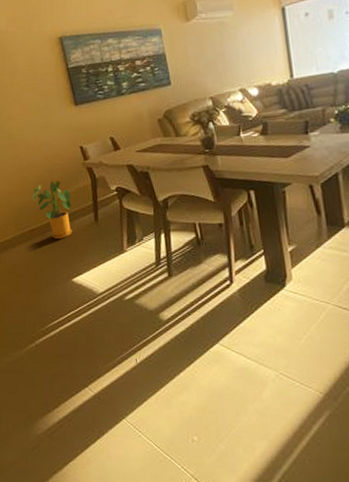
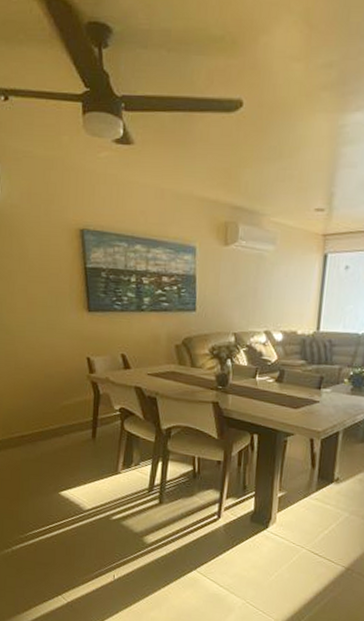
house plant: present [32,180,73,239] -> none [27,389,72,450]

